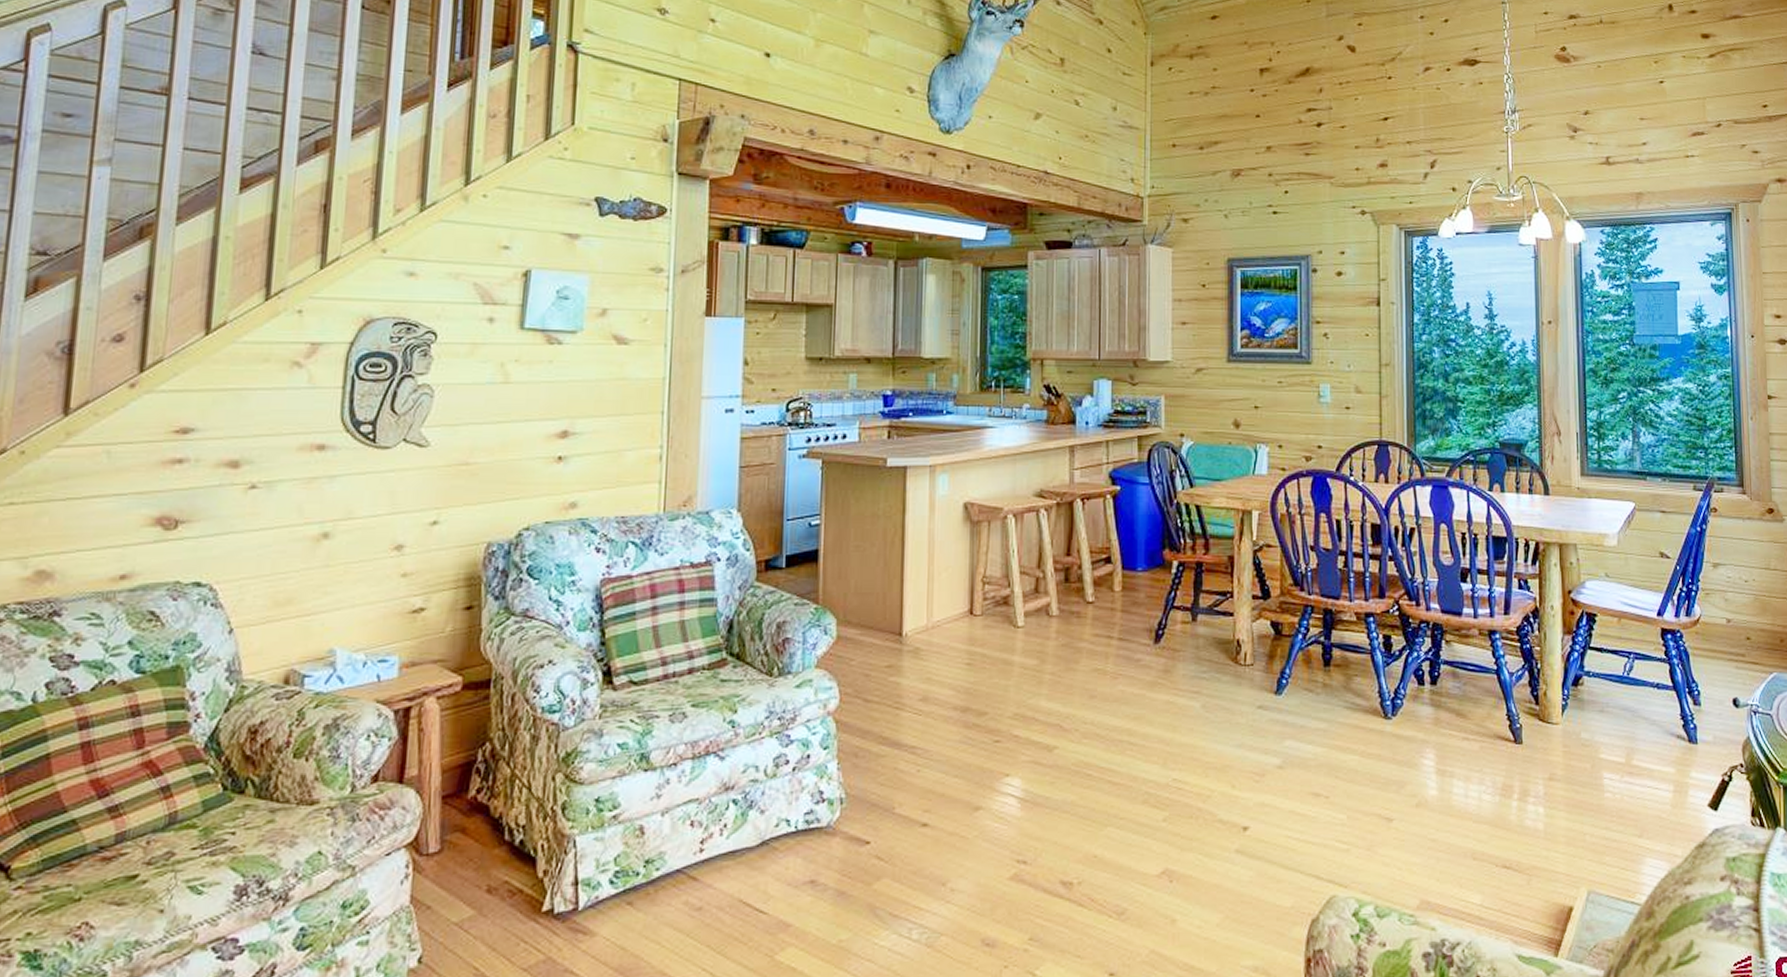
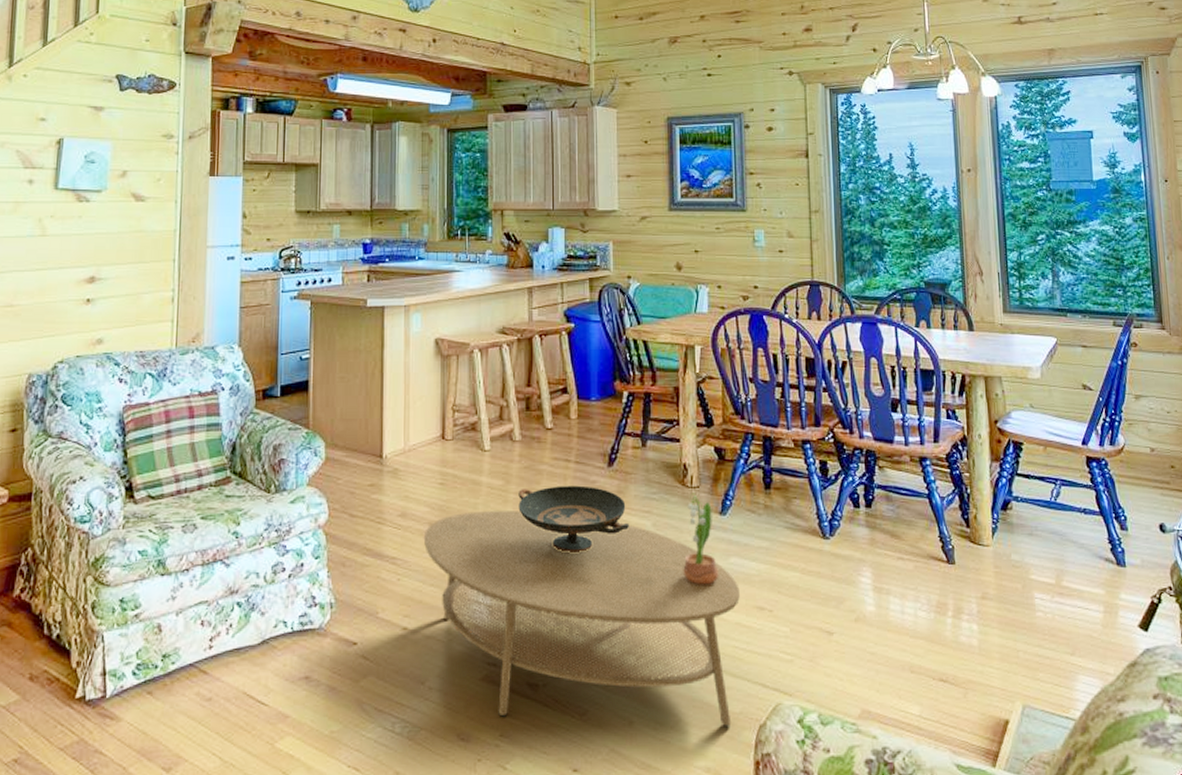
coffee table: none [947,693,1294,923] -> present [423,511,740,728]
decorative bowl: none [1054,664,1177,738] -> present [518,485,630,552]
potted flower: none [1234,671,1272,771] -> present [683,493,719,585]

